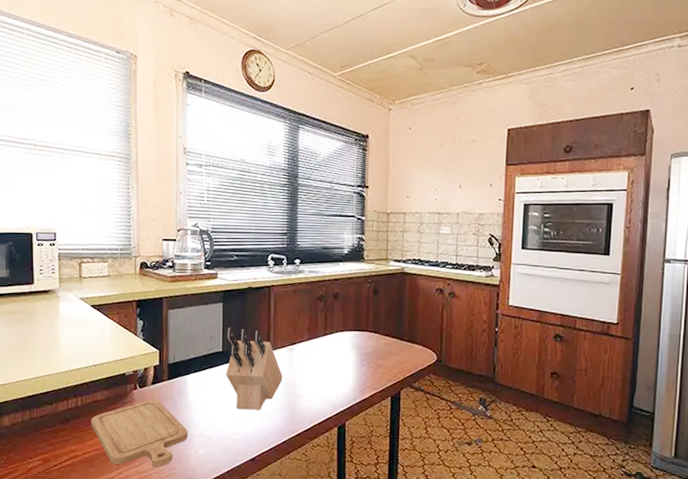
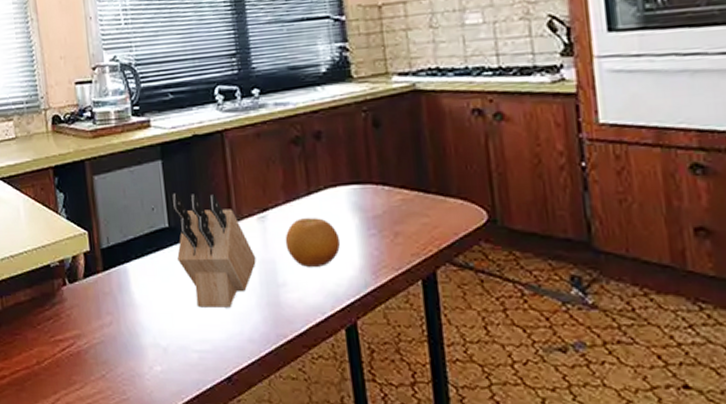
chopping board: present [91,399,188,468] -> none [15,298,138,392]
fruit: none [304,351,342,385] -> present [285,218,341,267]

